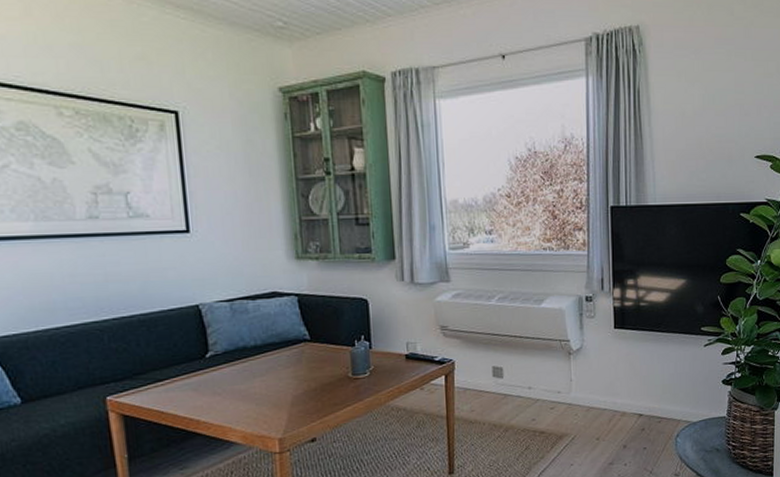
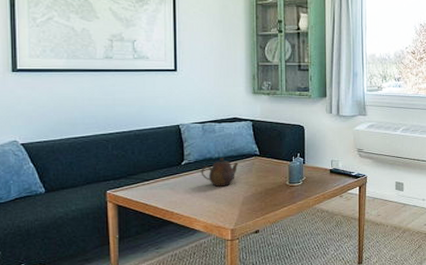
teapot: none [232,345,283,384] -> present [201,157,239,187]

